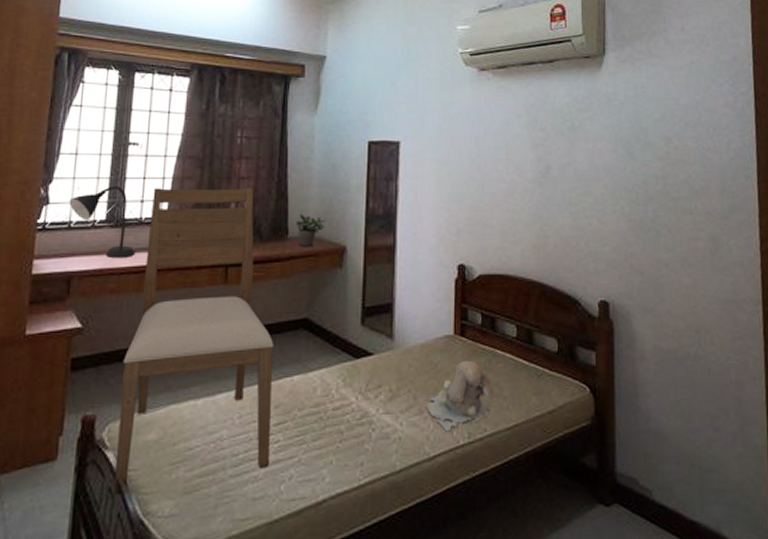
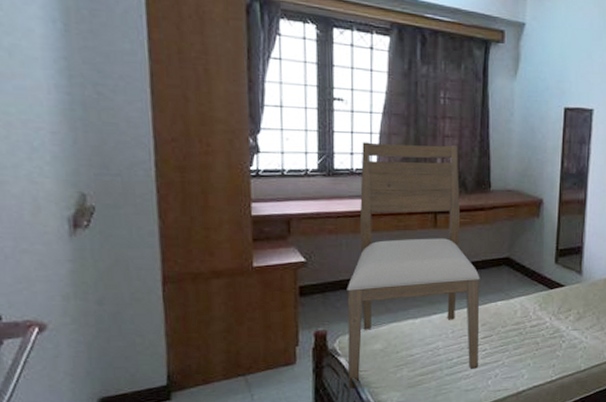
desk lamp: present [69,186,136,259] -> none [279,139,350,204]
potted plant: present [296,215,325,247] -> none [497,171,524,199]

